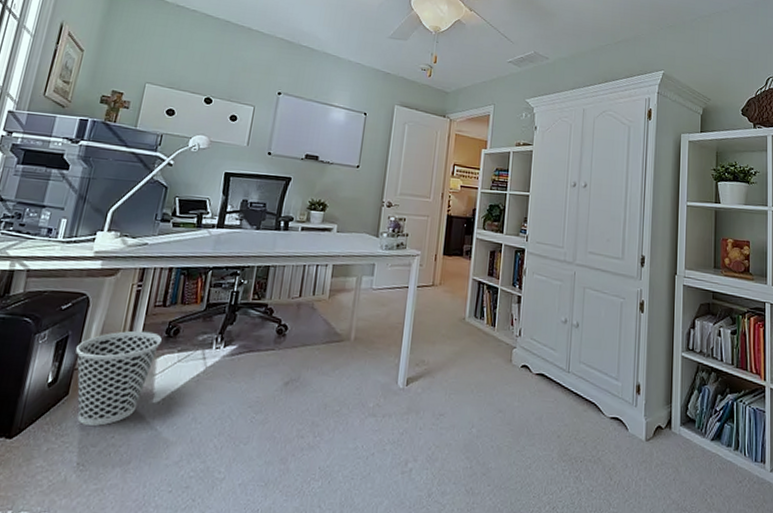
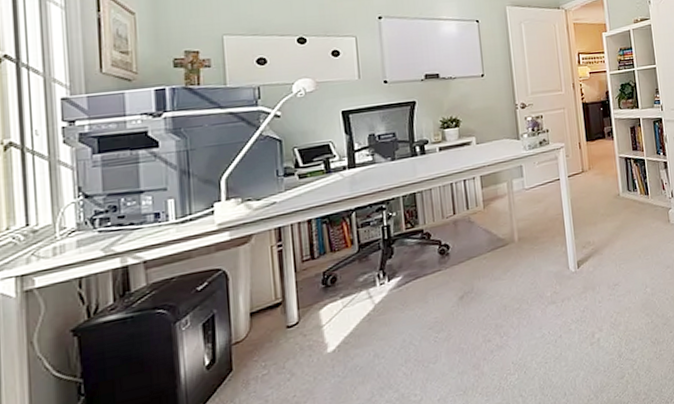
wastebasket: present [76,330,162,426] -> none [227,287,320,394]

